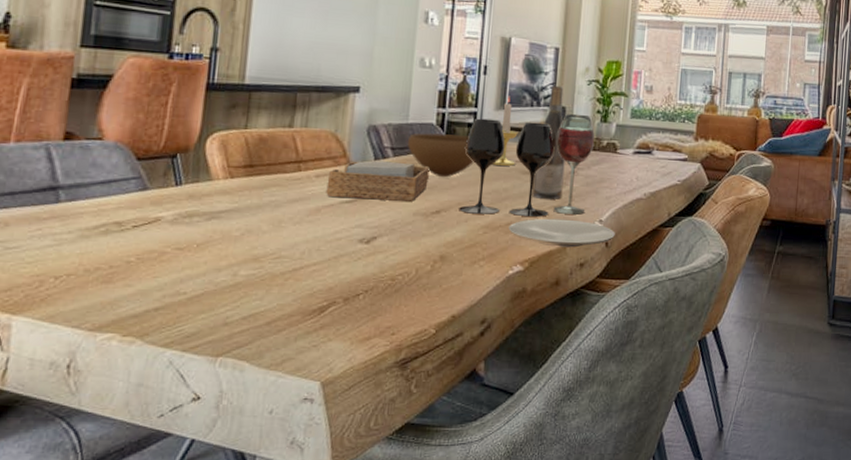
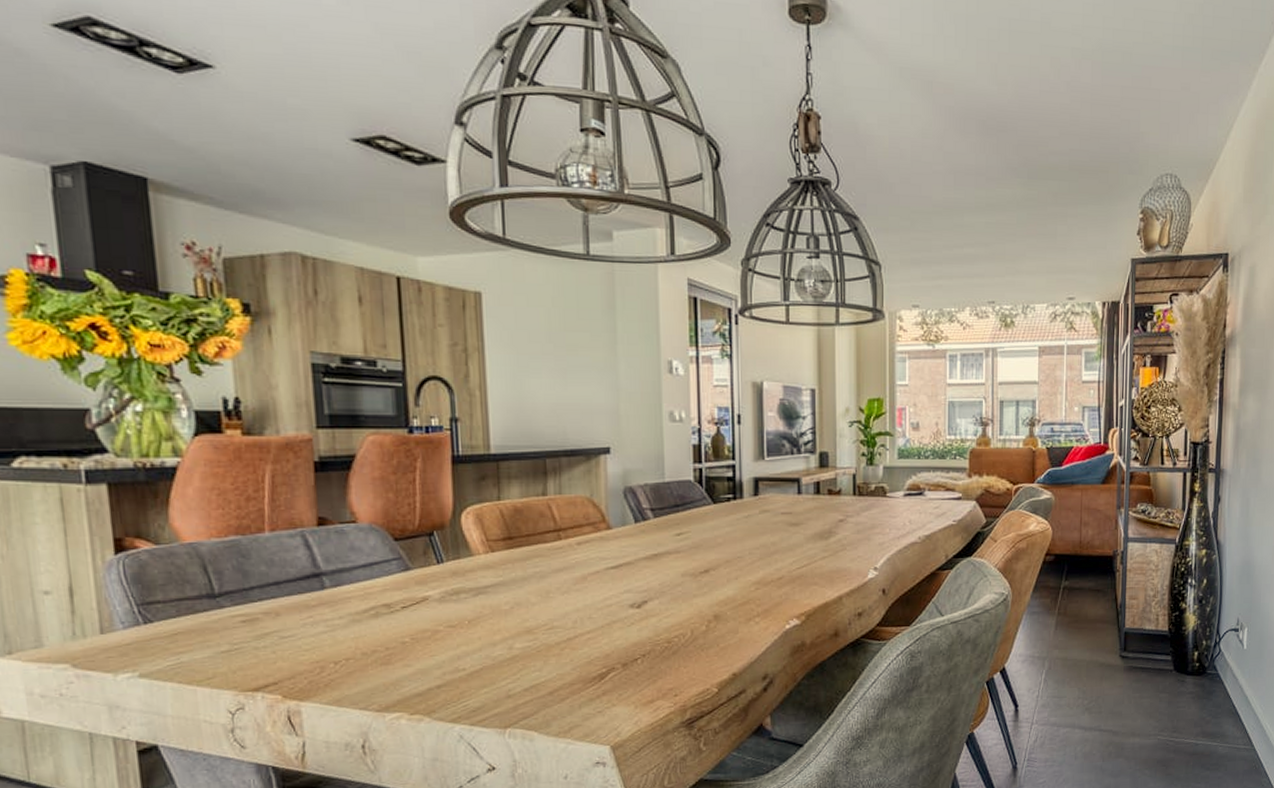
napkin holder: present [326,160,430,202] -> none [589,523,693,564]
bowl: present [407,132,474,178] -> none [666,489,738,536]
wine glass: present [459,118,554,218] -> none [727,471,821,571]
candlestick: present [493,96,518,166] -> none [757,445,781,519]
plate: present [508,218,615,248] -> none [781,569,892,598]
wine bottle: present [531,85,565,200] -> none [800,430,833,550]
wineglass: present [553,113,595,215] -> none [822,458,862,564]

